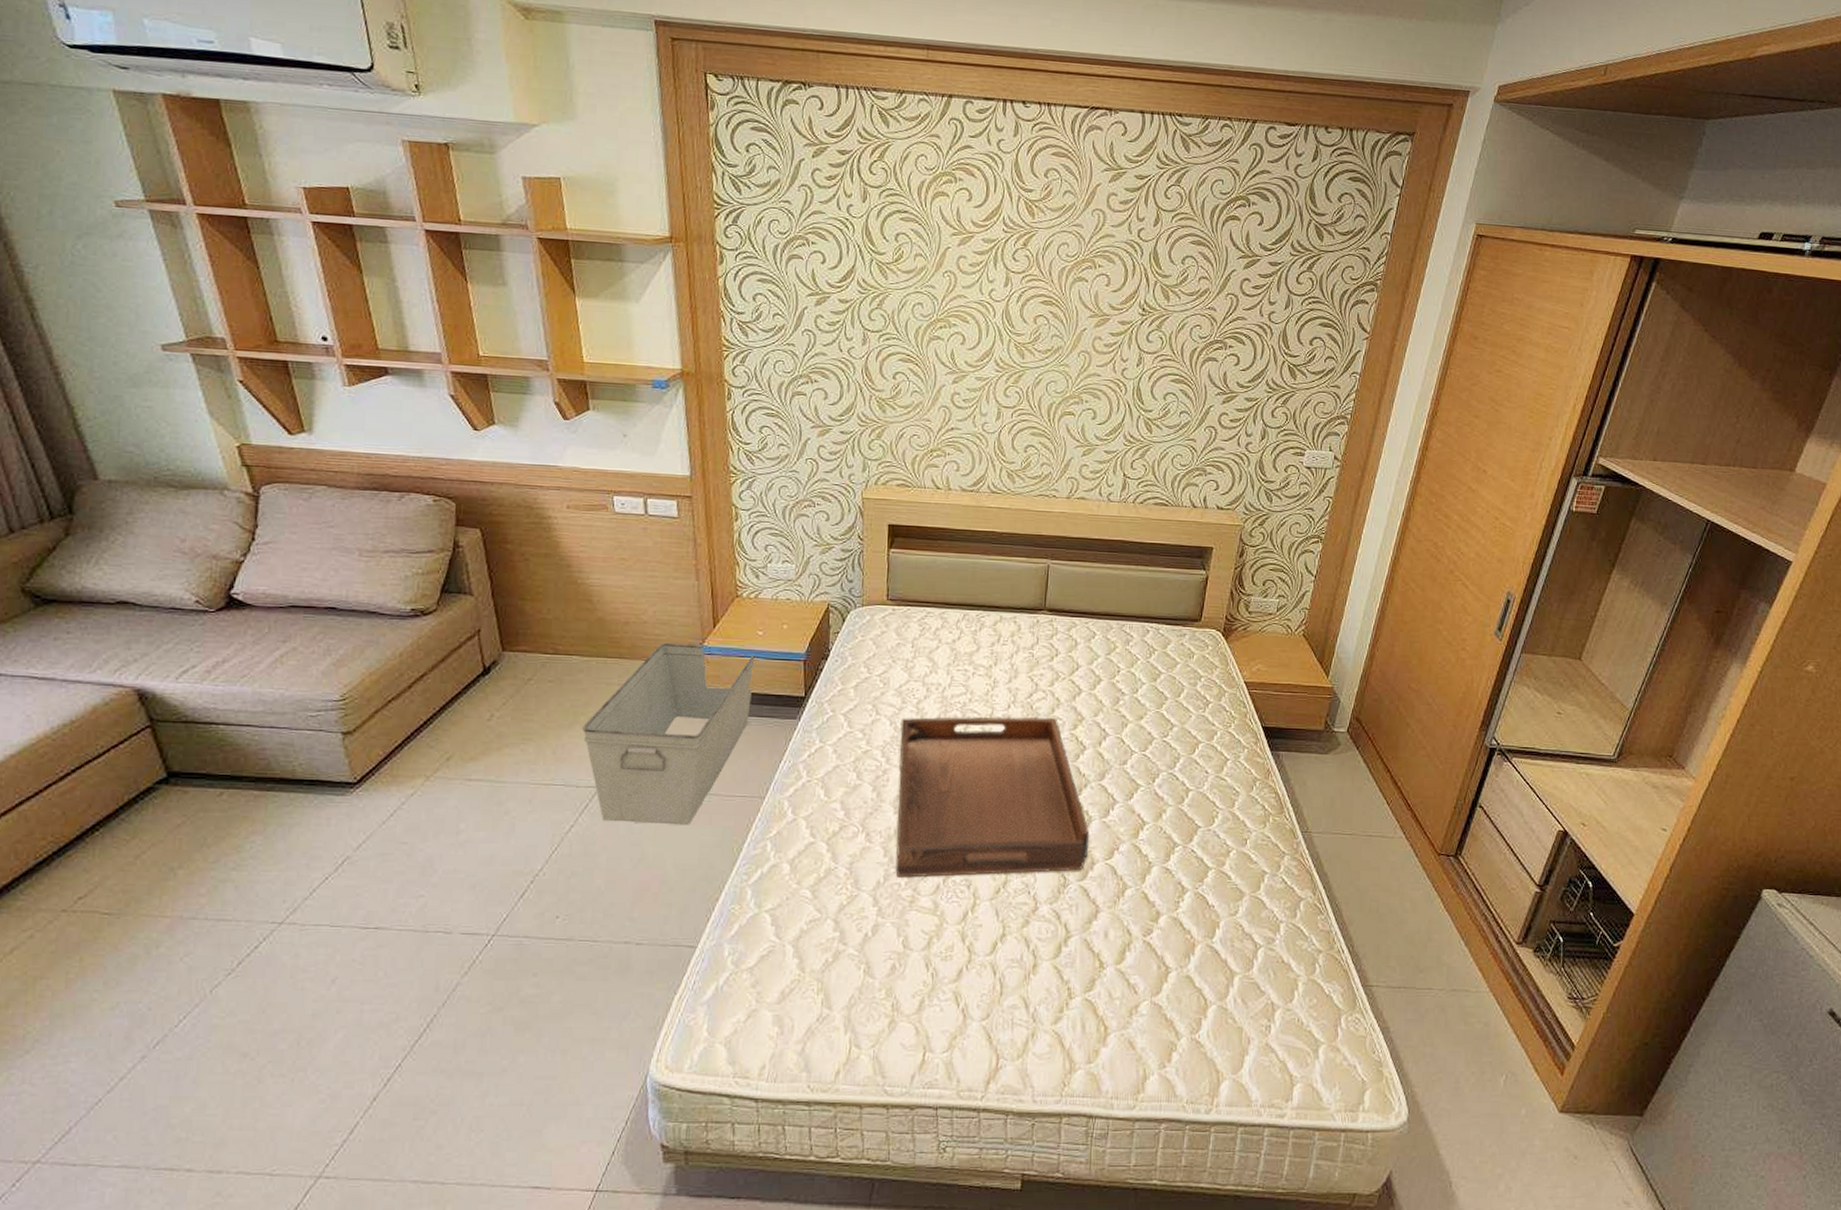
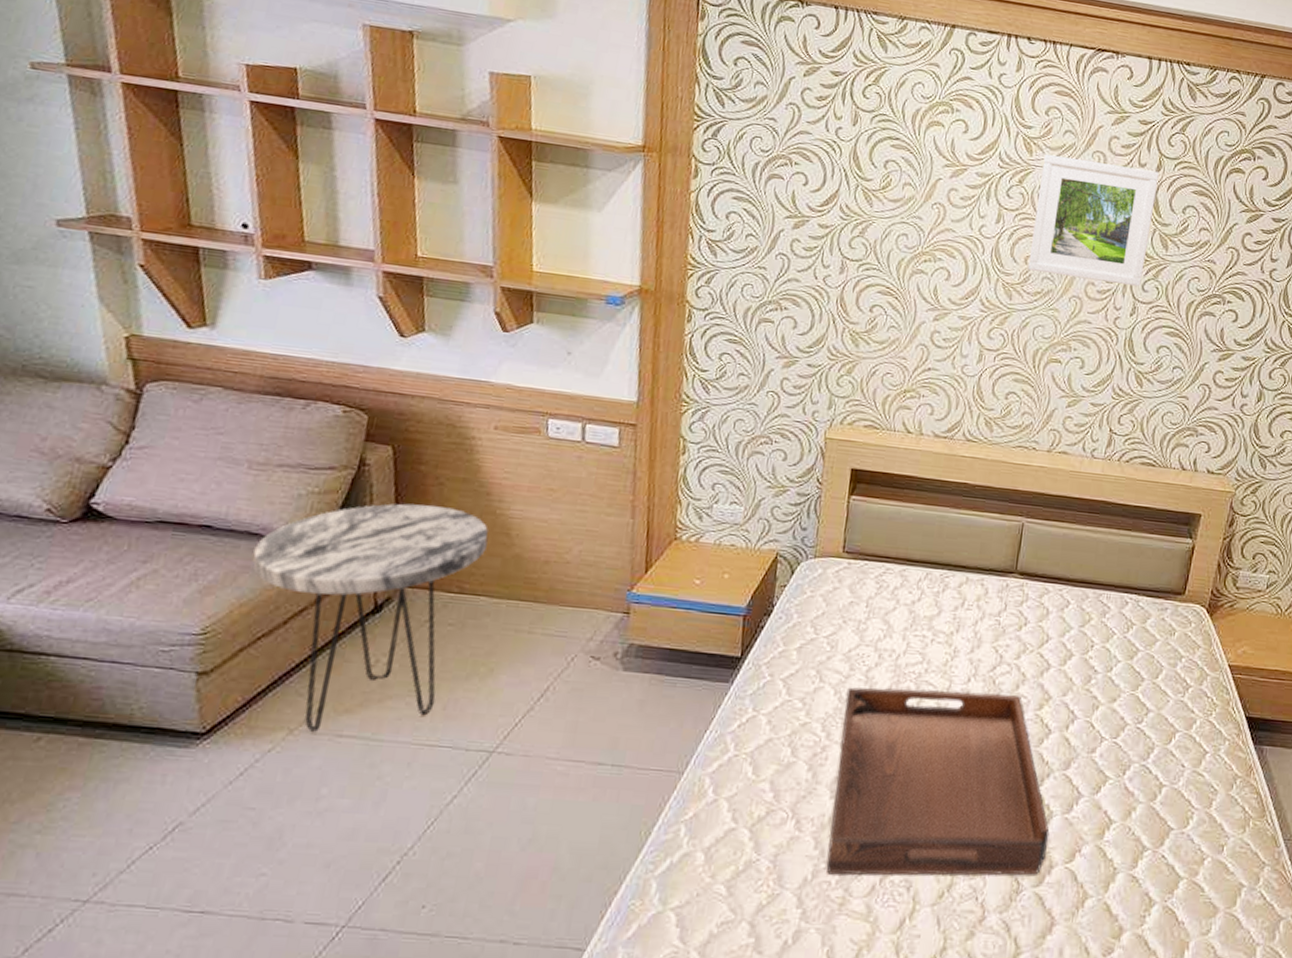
side table: none [374,578,573,777] -> present [253,503,489,732]
storage bin: present [583,642,758,826] -> none [480,586,693,803]
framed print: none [1037,216,1157,338] -> present [1028,154,1159,287]

